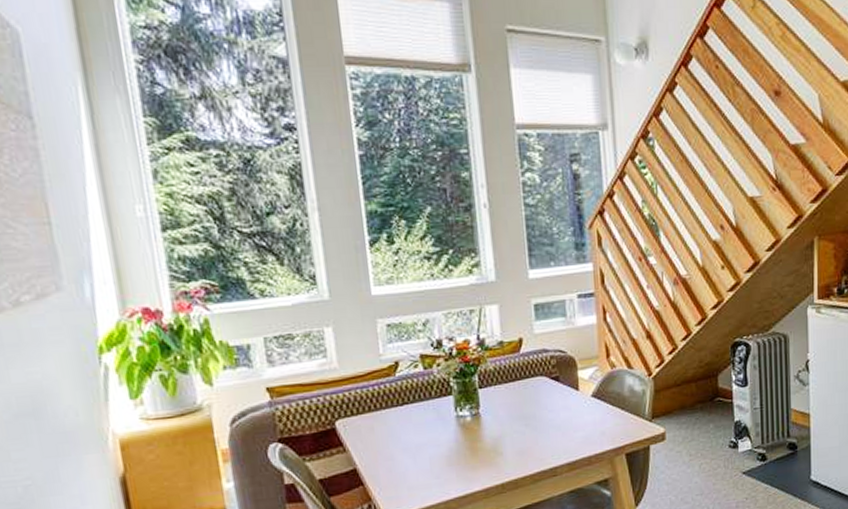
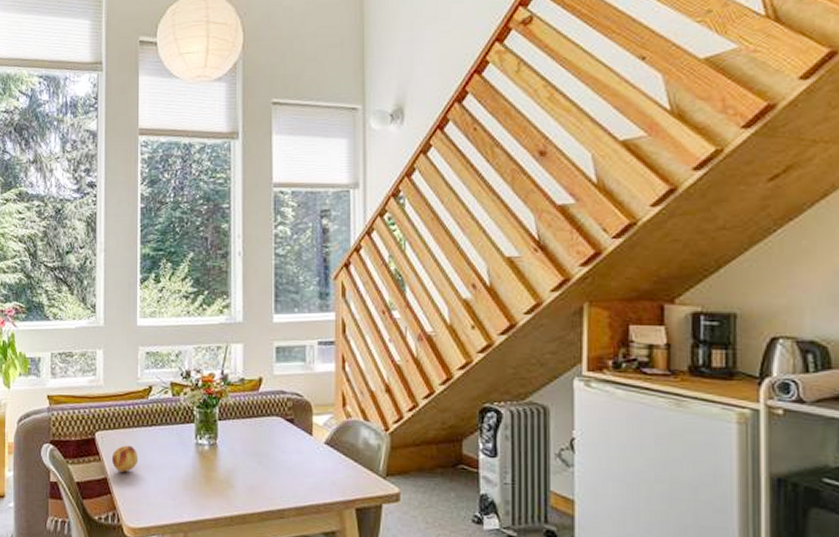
fruit: none [358,429,392,460] -> present [111,445,139,473]

